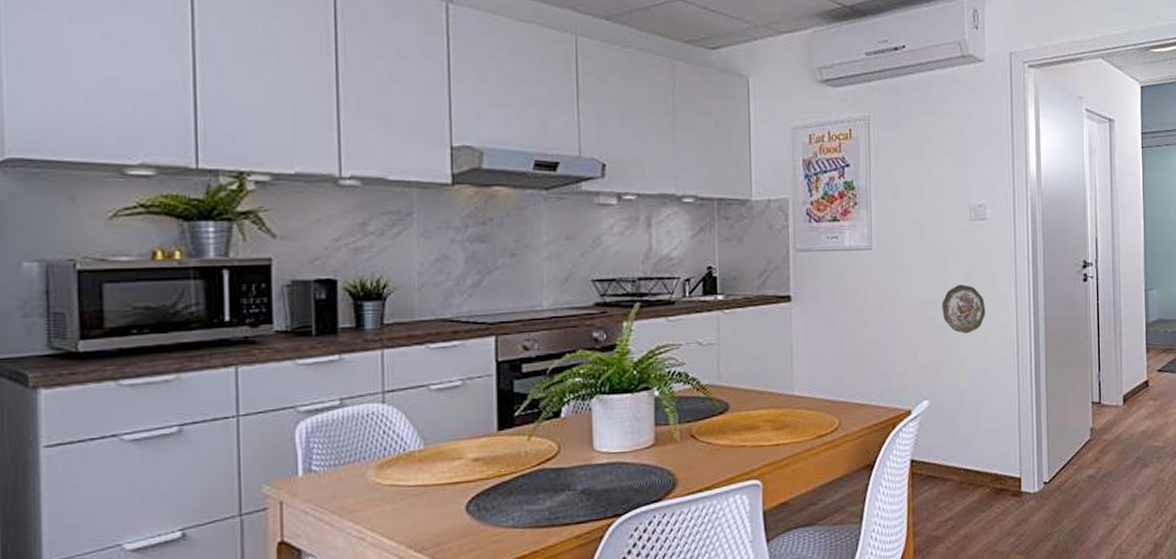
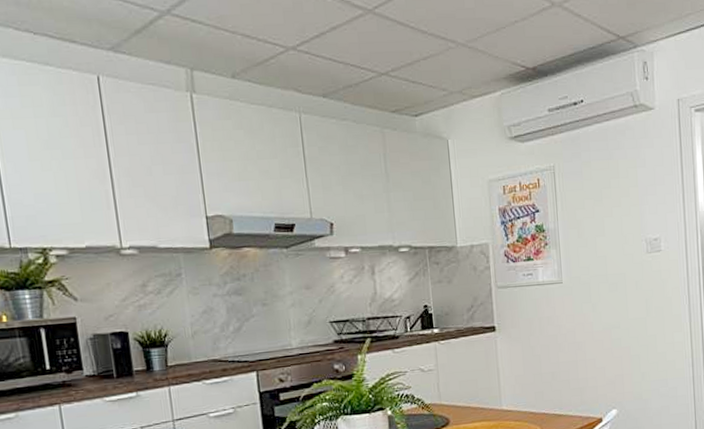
decorative plate: present [942,285,986,334] -> none [625,309,664,351]

